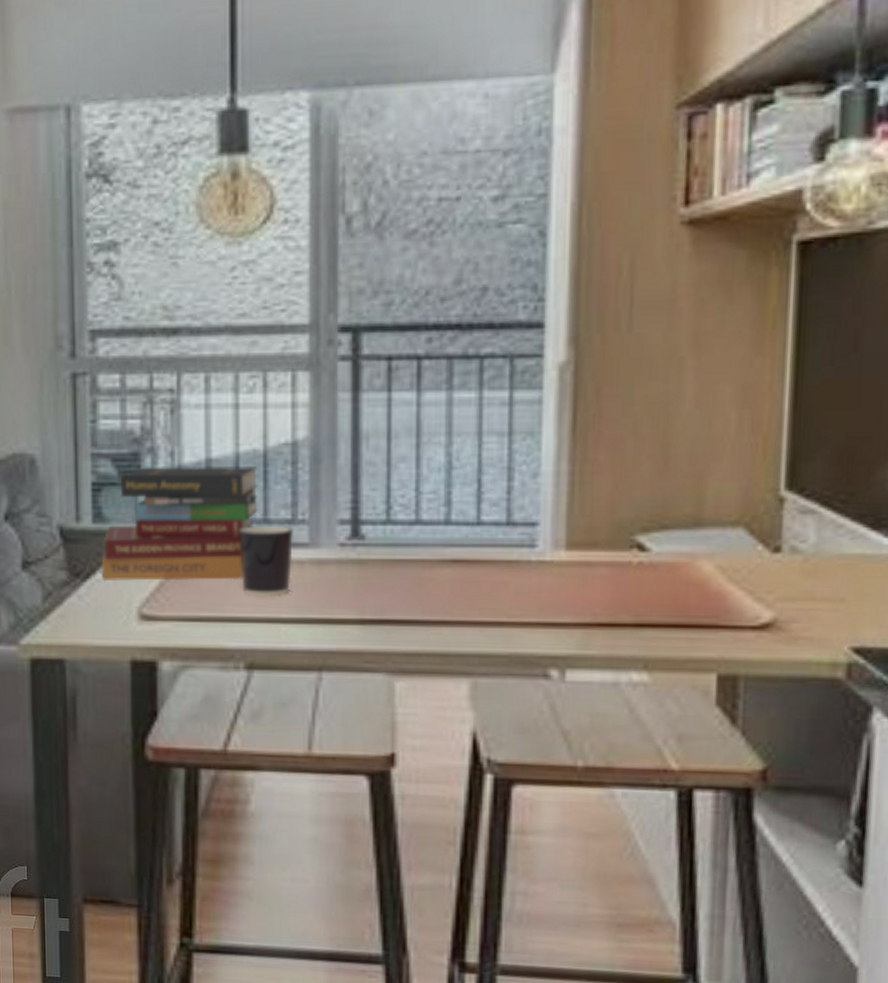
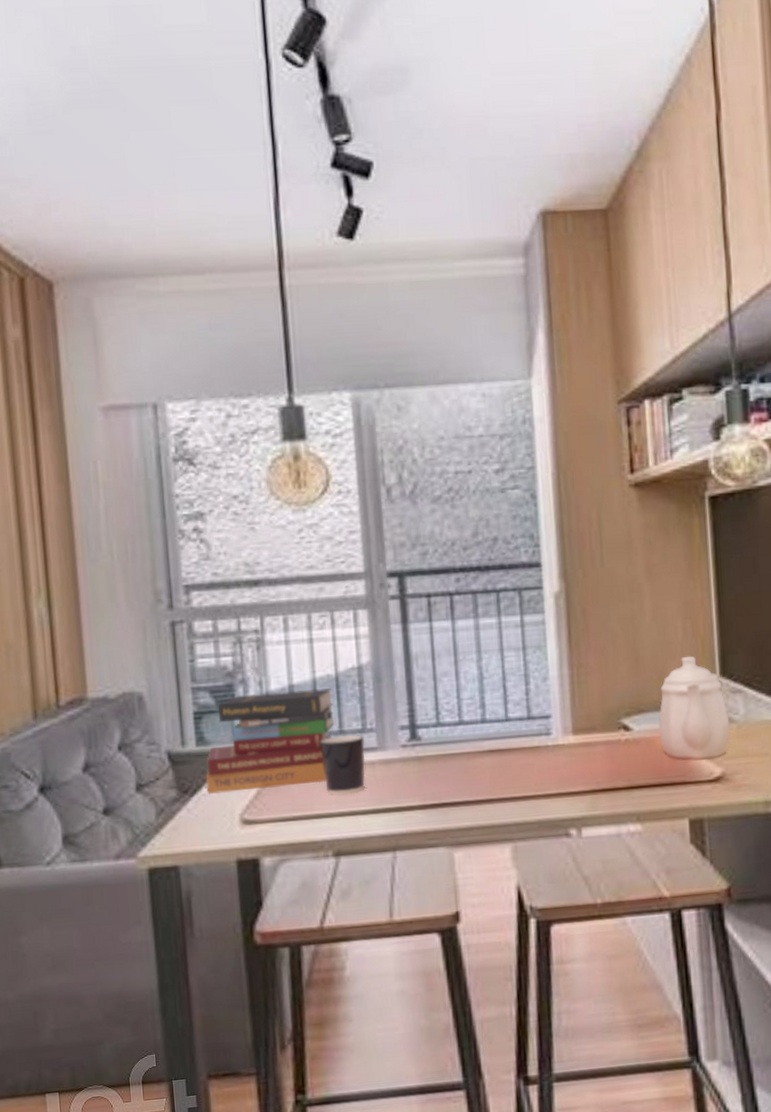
teapot: none [687,459,793,600] -> present [658,656,731,762]

